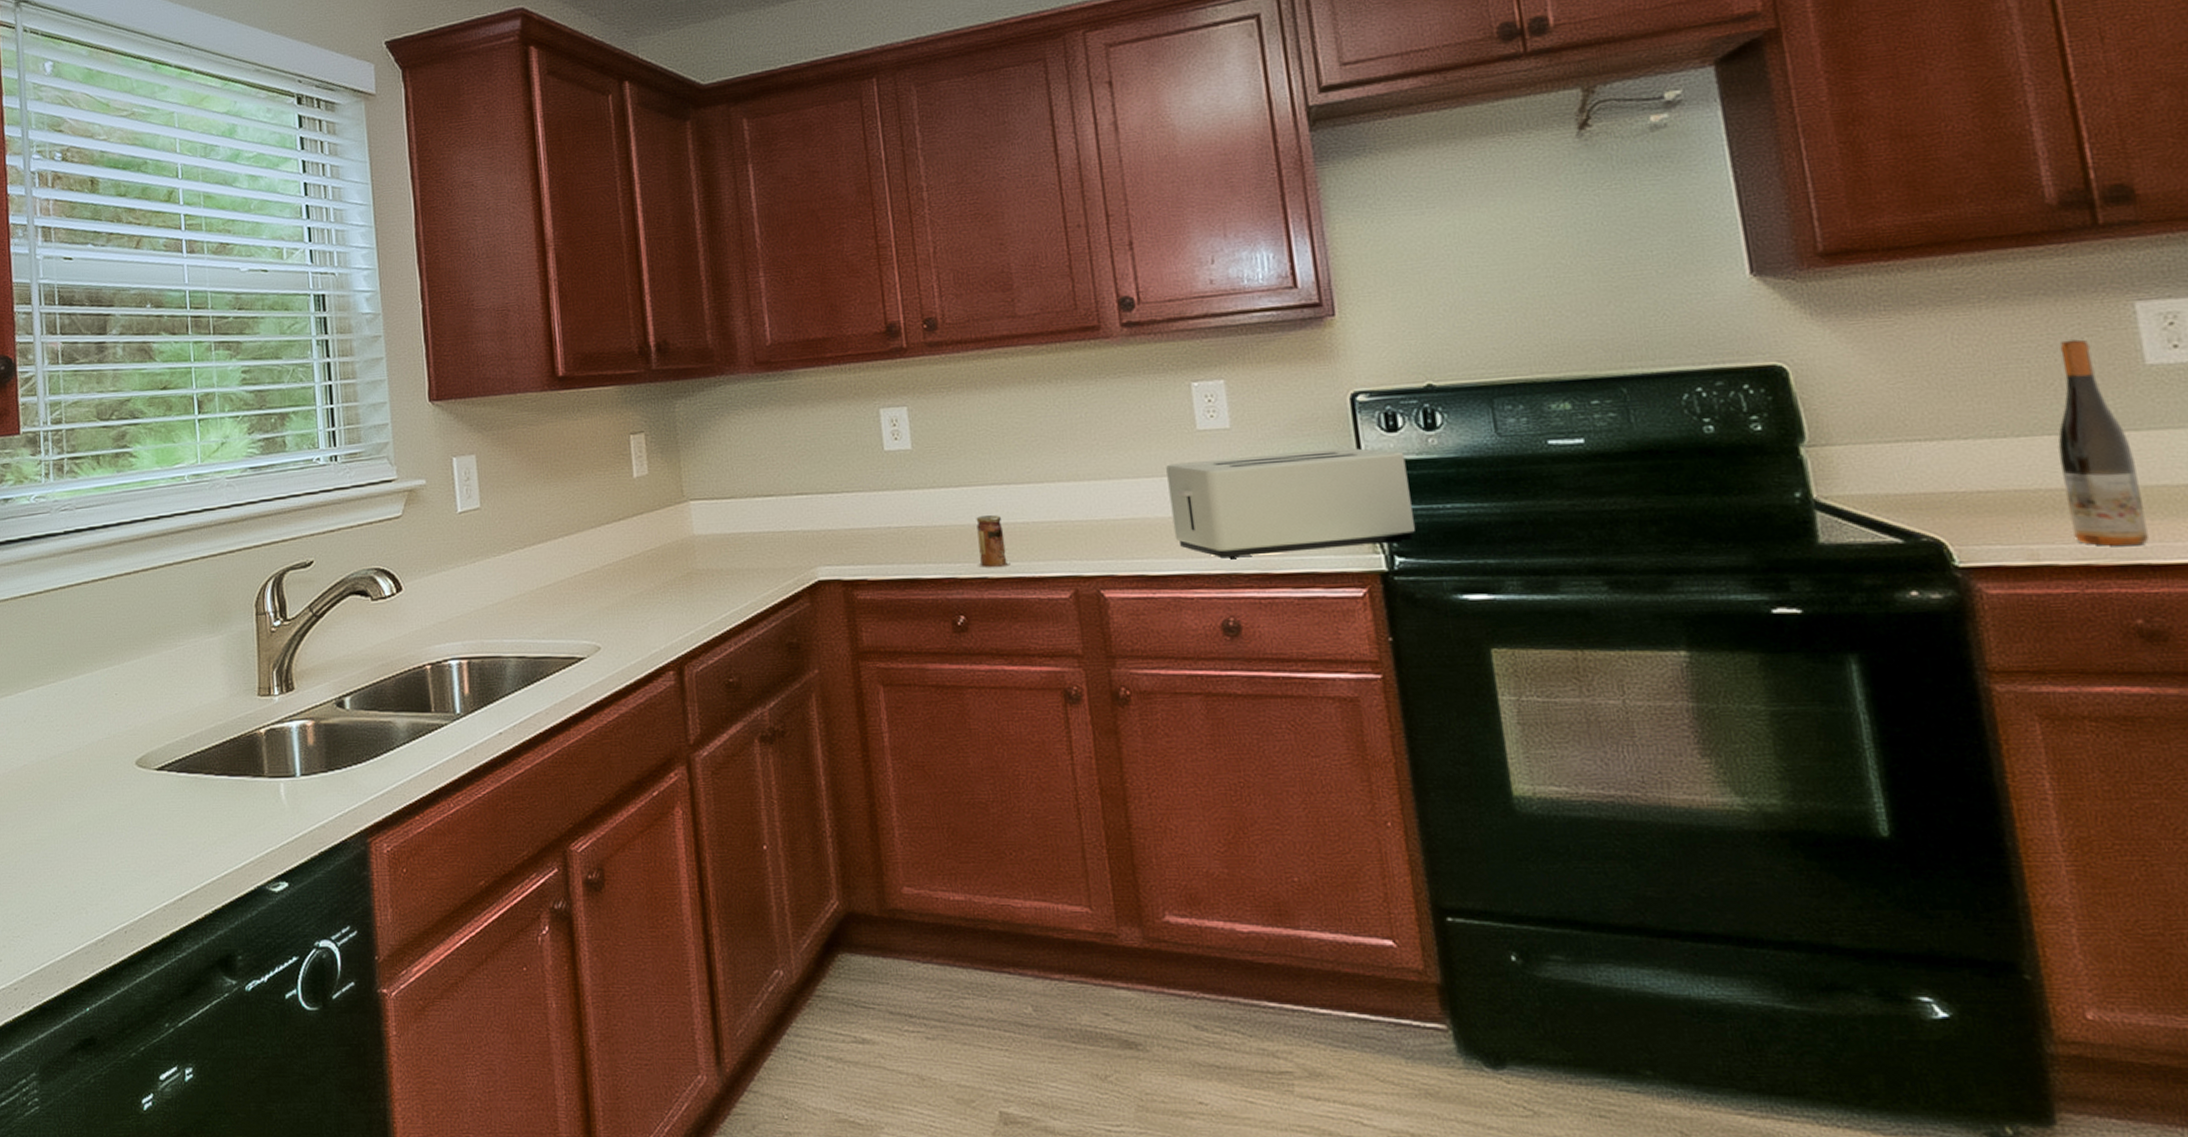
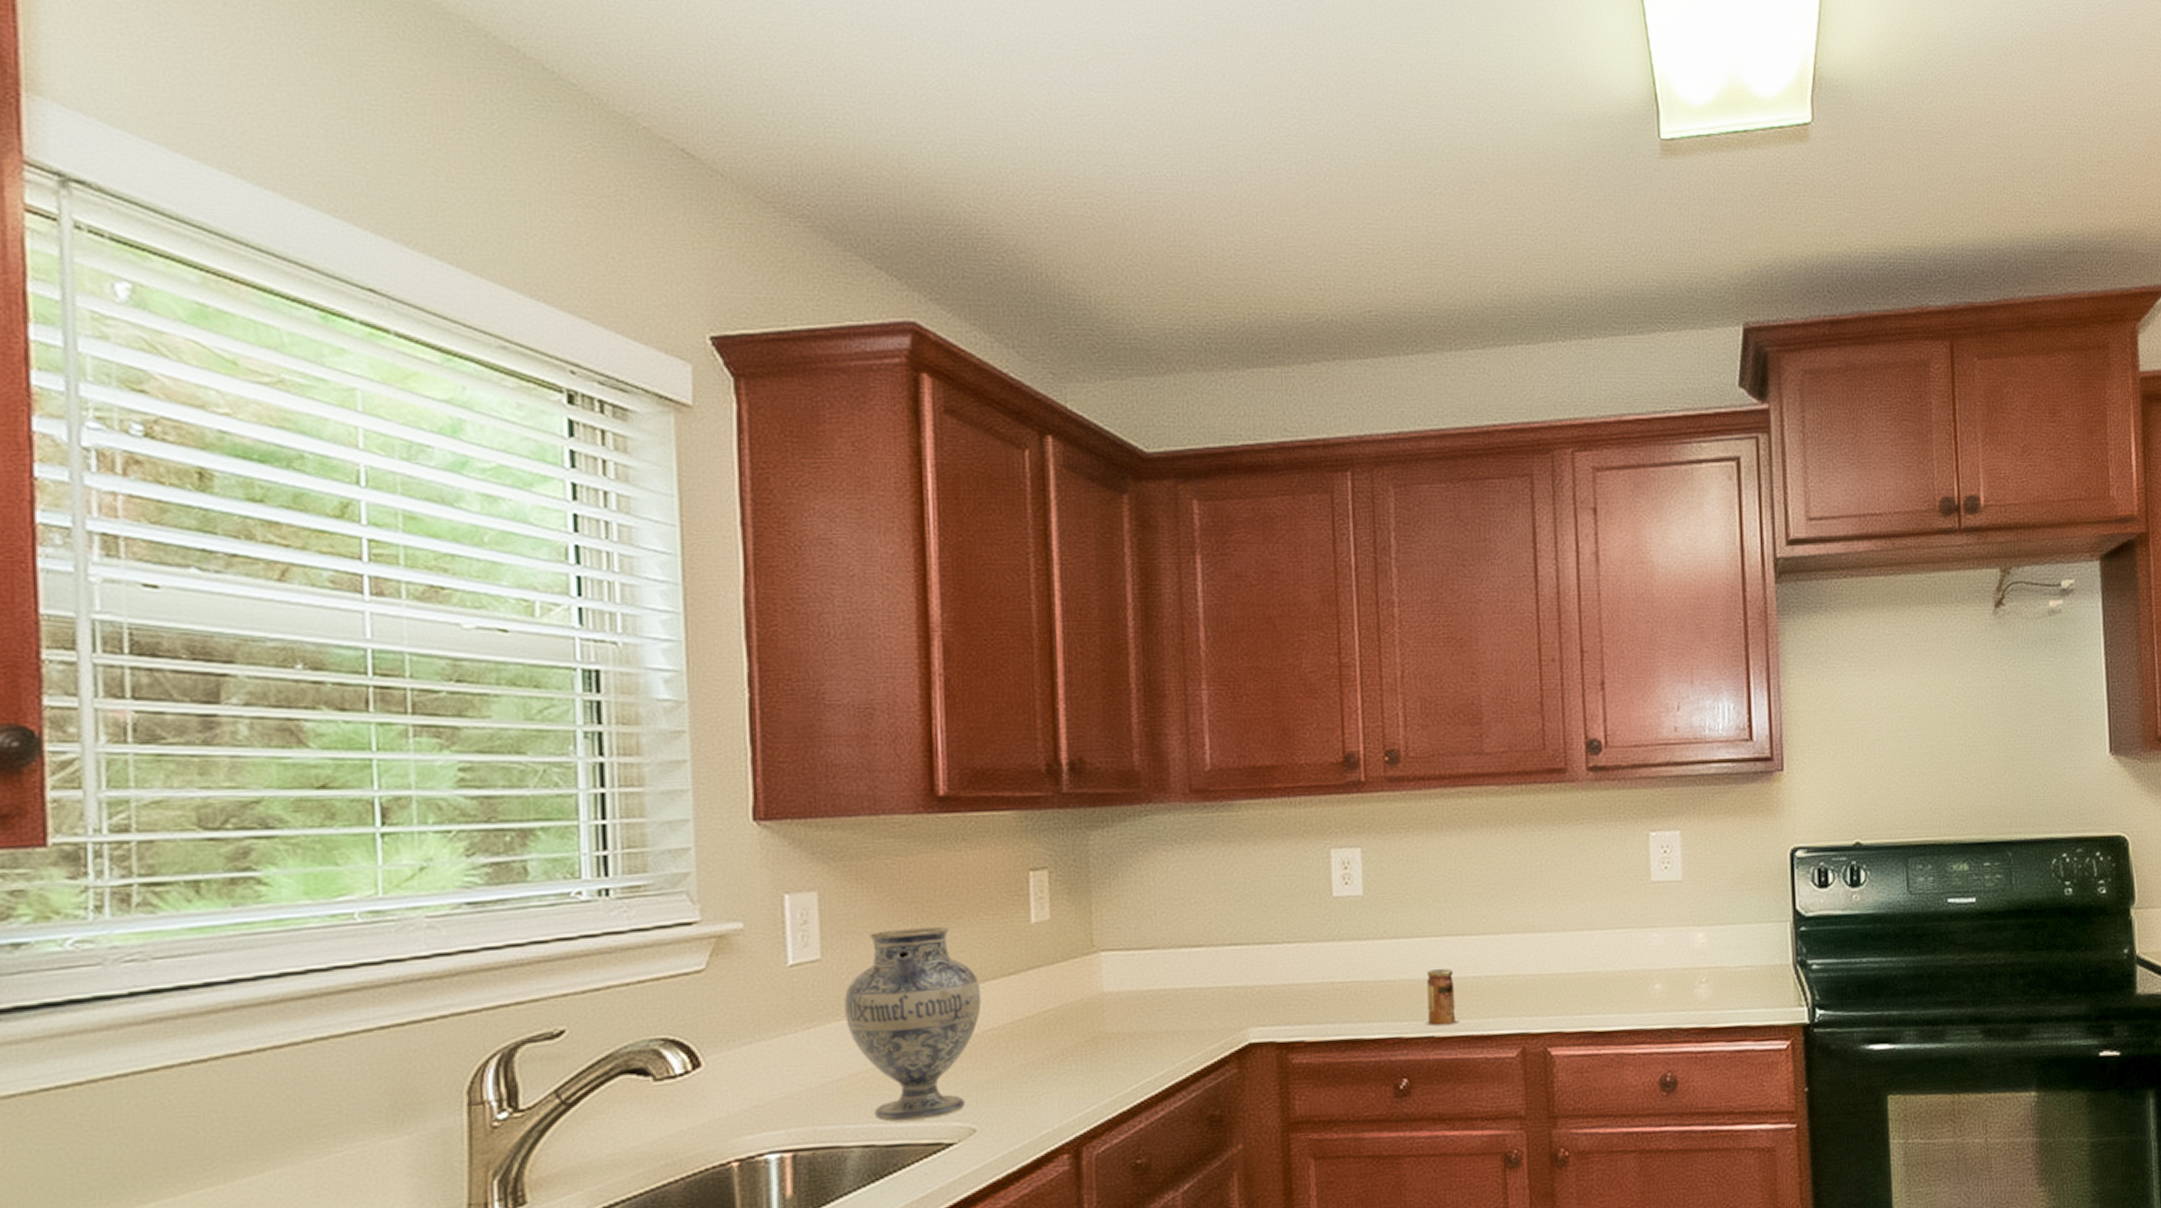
ceramic jug: none [498,481,599,638] -> present [845,926,982,1122]
toaster: present [1166,447,1415,559] -> none [1620,902,1835,1013]

